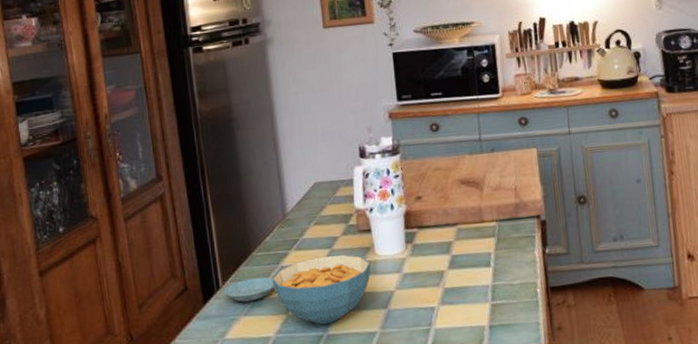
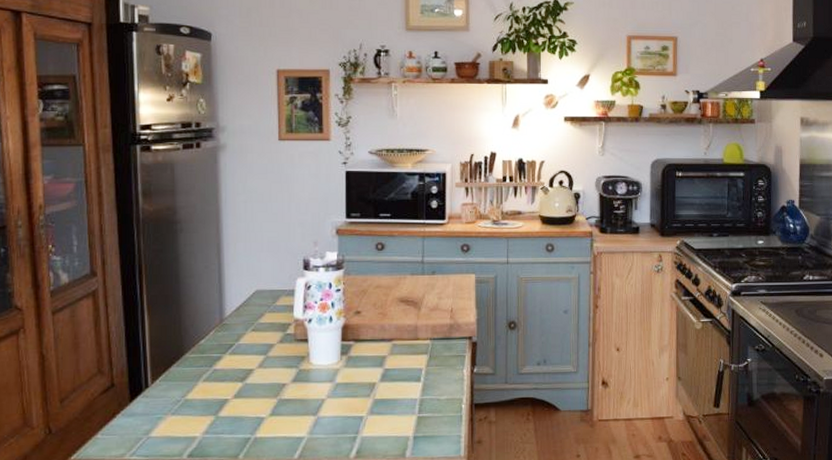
saucer: present [223,276,275,303] -> none [151,378,206,402]
cereal bowl: present [272,254,371,325] -> none [203,361,305,427]

